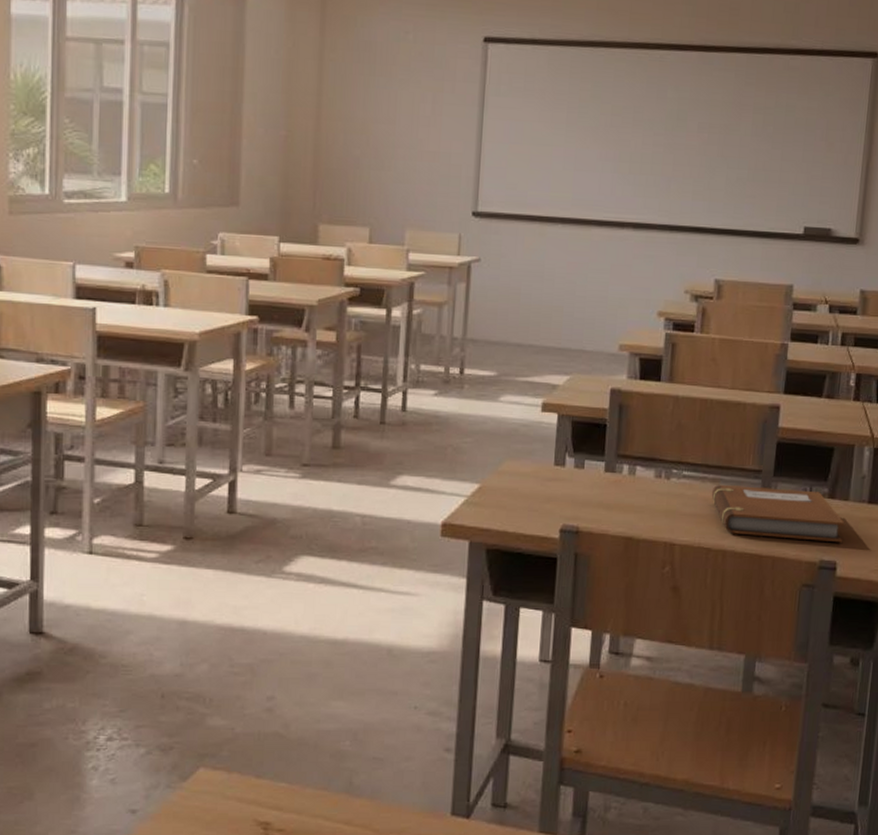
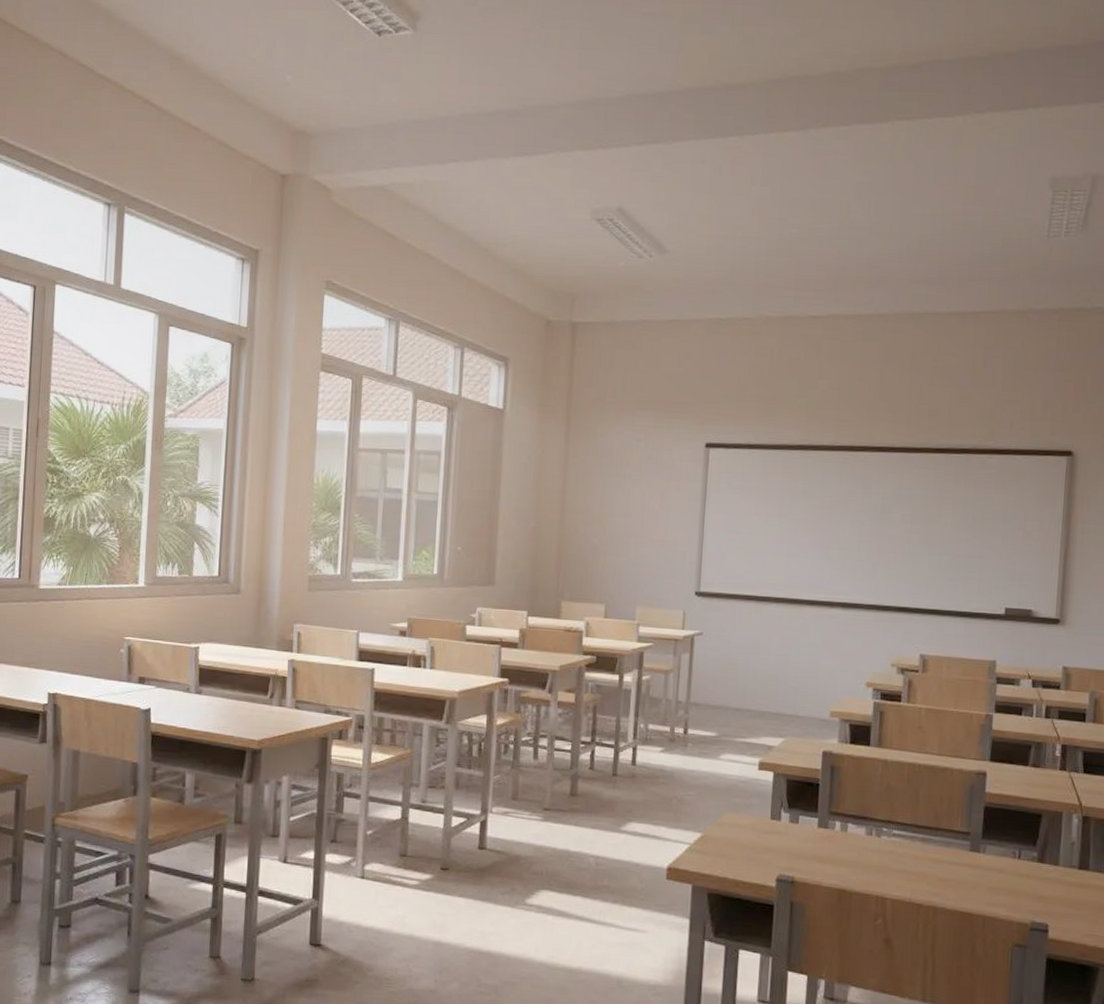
notebook: present [711,485,844,543] -> none [921,844,1054,906]

